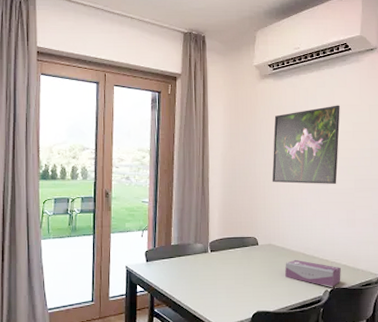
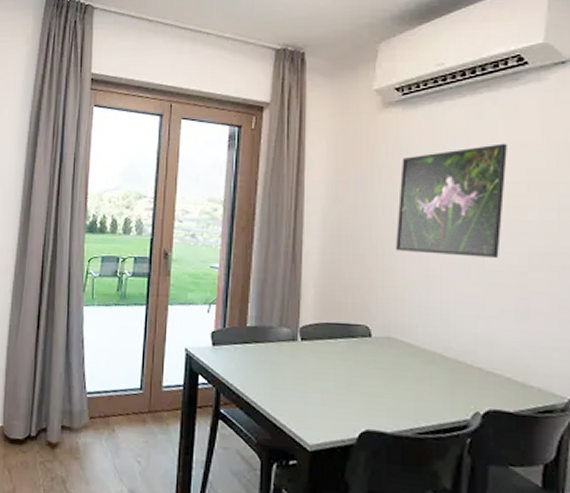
tissue box: present [285,259,341,287] -> none [412,362,502,409]

